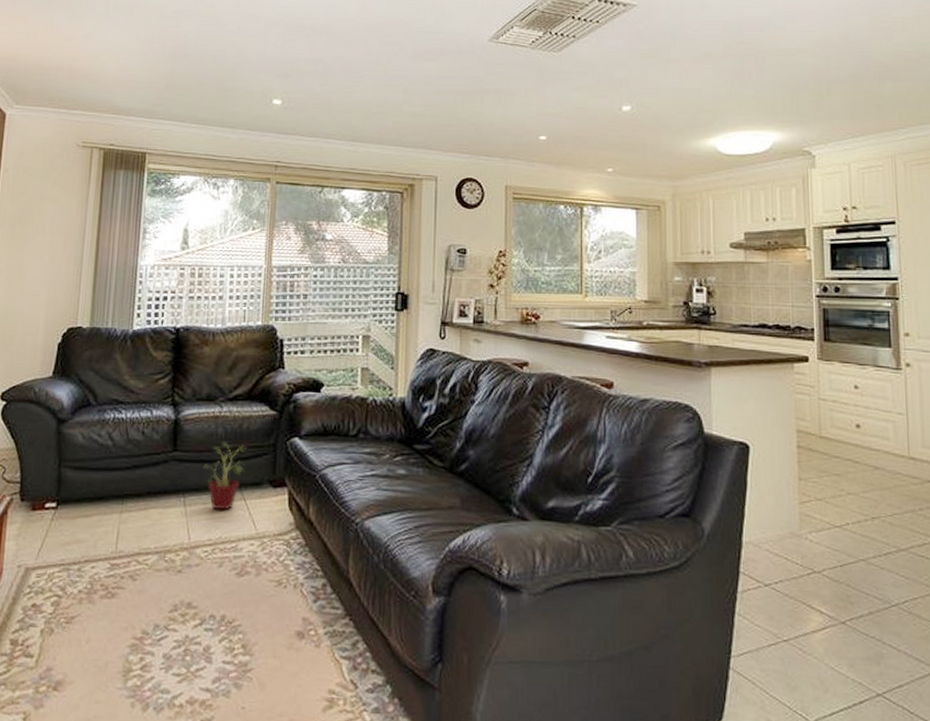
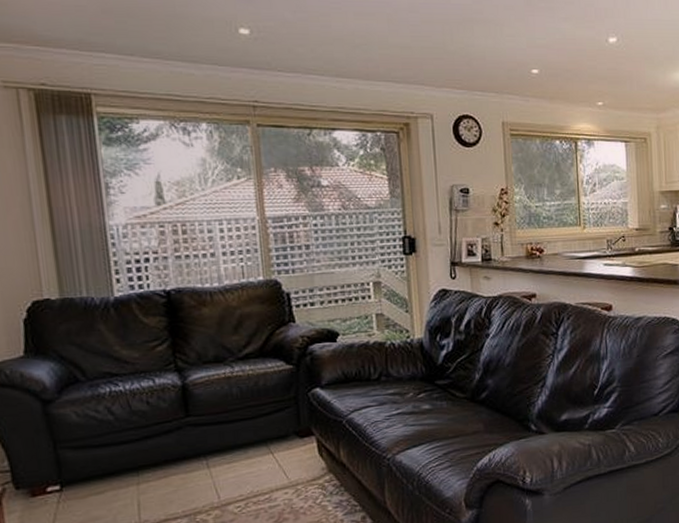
potted plant: present [203,442,247,510] -> none [222,401,268,467]

